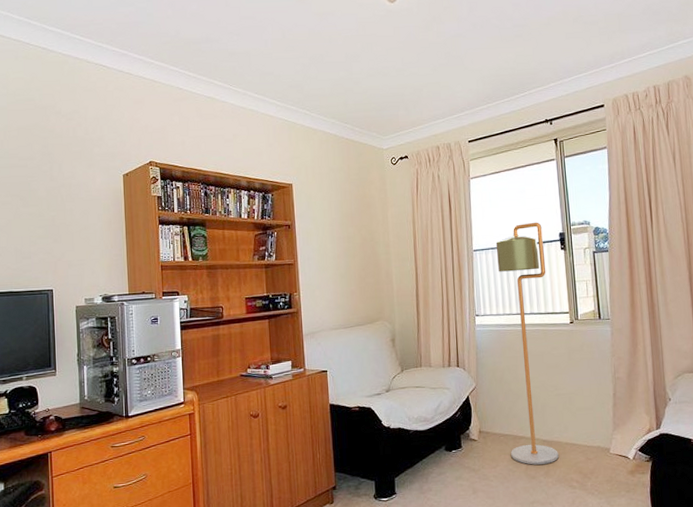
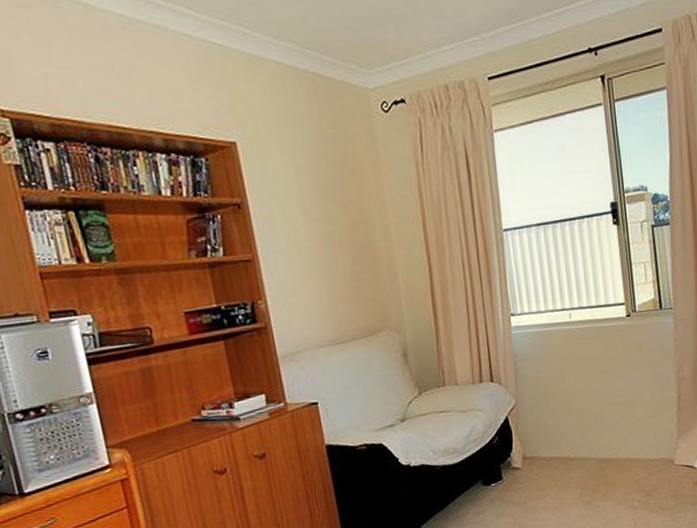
floor lamp: present [495,222,559,465] -> none [531,189,617,489]

